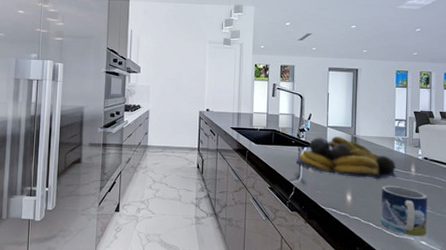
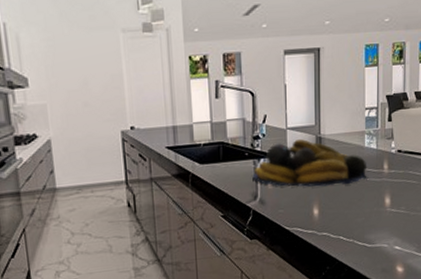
mug: present [381,186,427,237] -> none [352,188,401,243]

